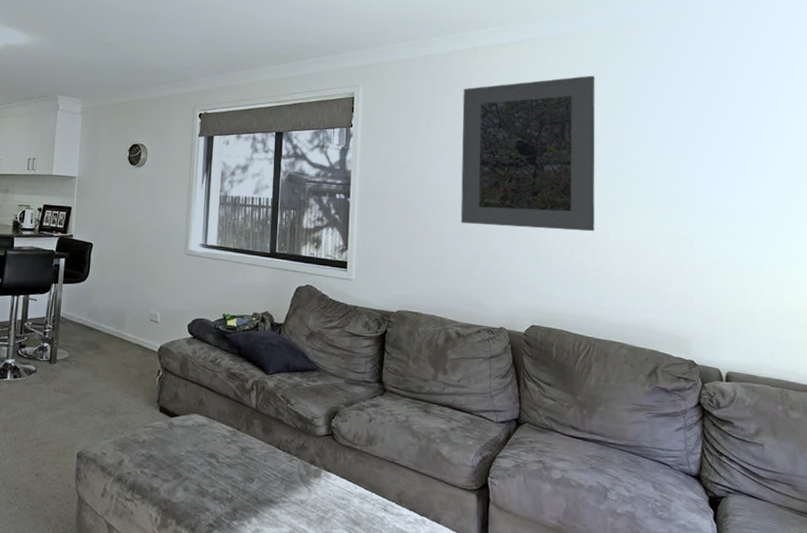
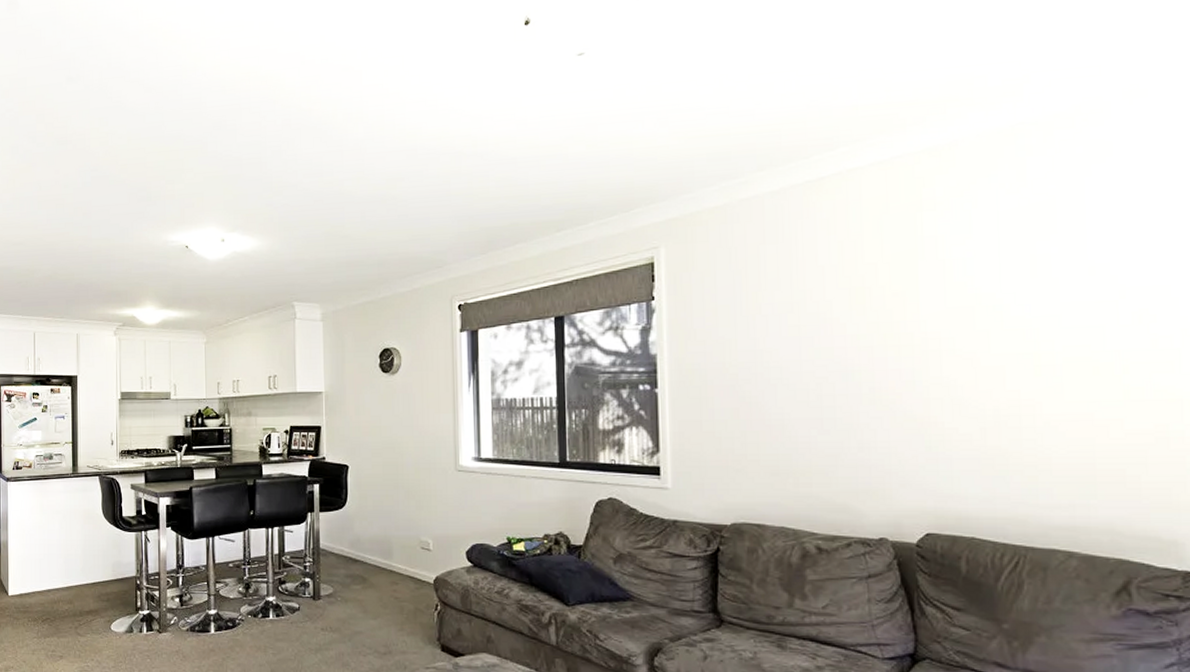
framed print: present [460,75,595,232] -> none [806,192,1017,408]

